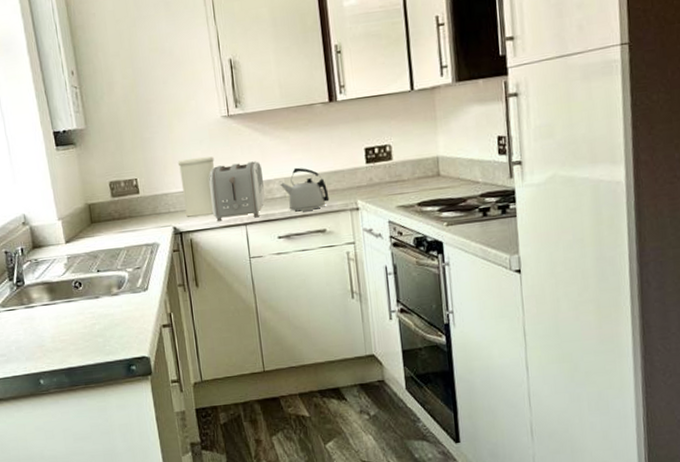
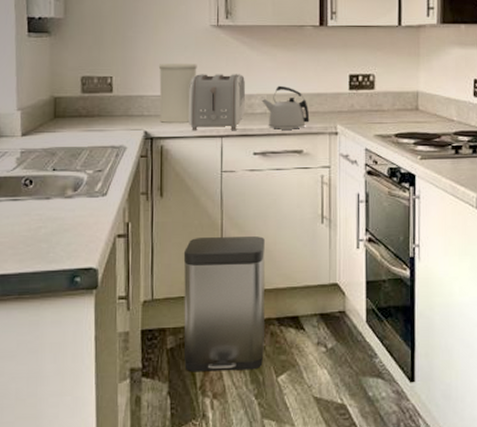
pedal bin: none [224,316,310,444] -> present [183,236,265,372]

